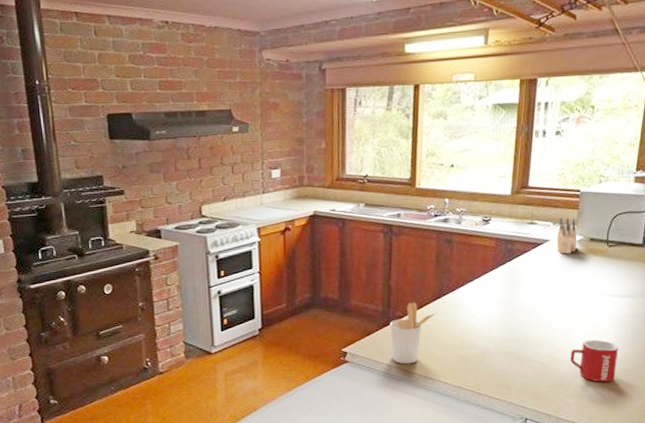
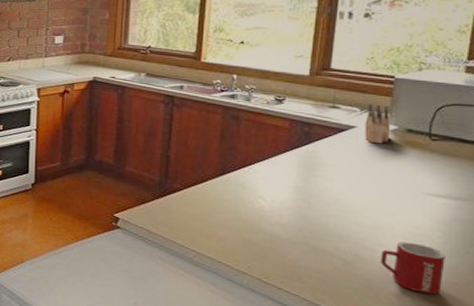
utensil holder: present [389,303,438,364] -> none [166,176,221,240]

